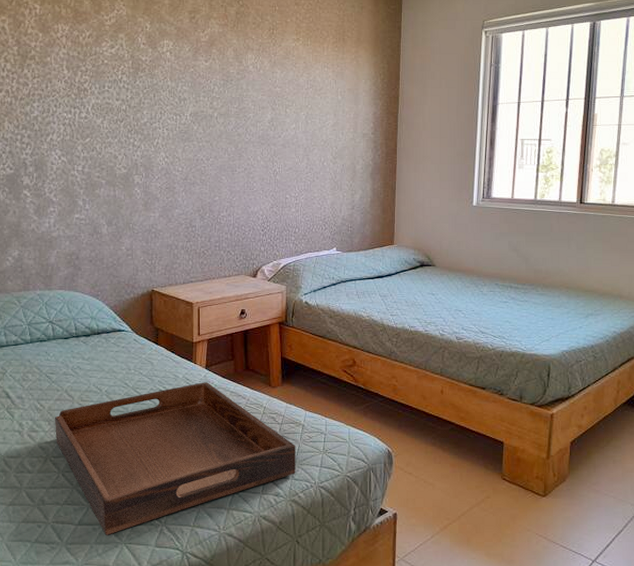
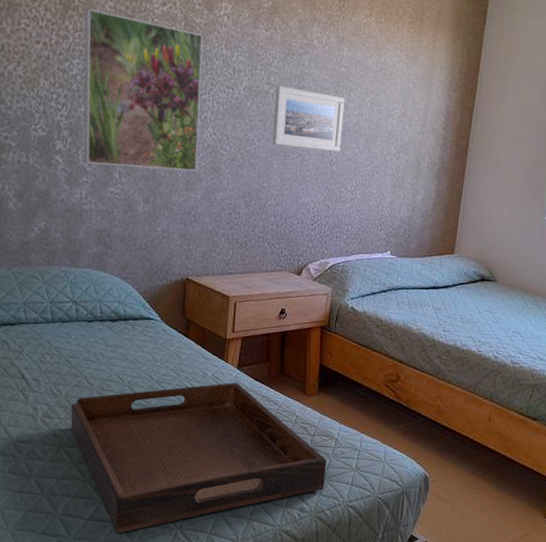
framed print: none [41,56,154,195] -> present [83,8,203,171]
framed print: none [219,109,282,163] -> present [272,85,345,152]

